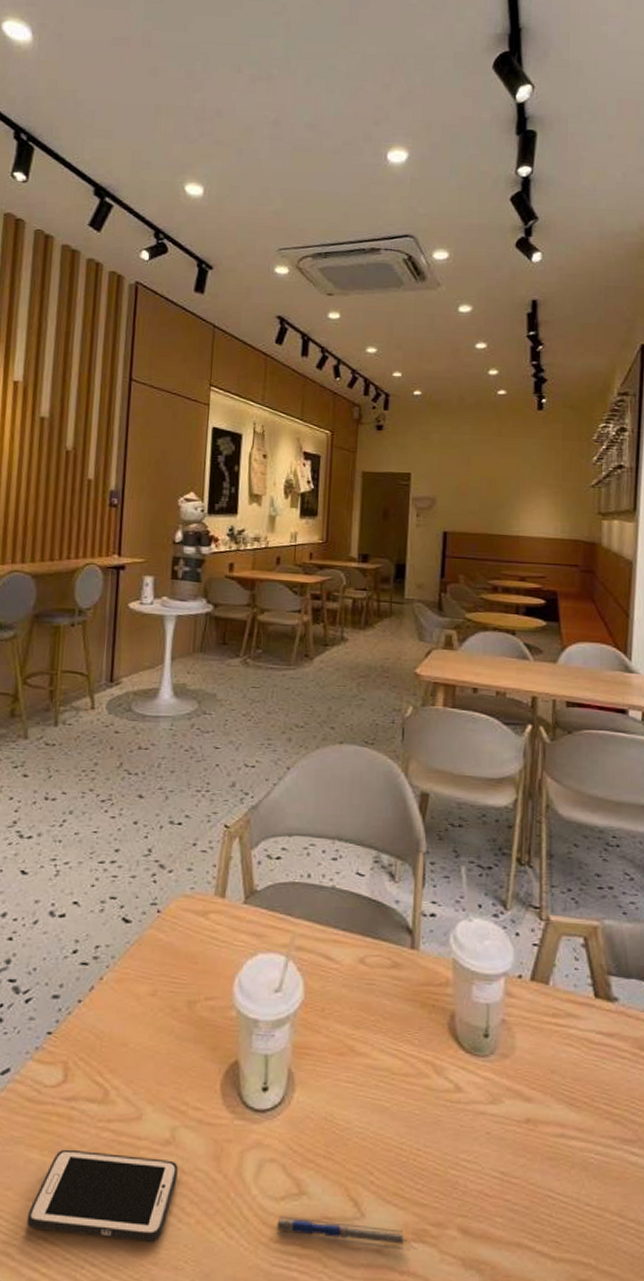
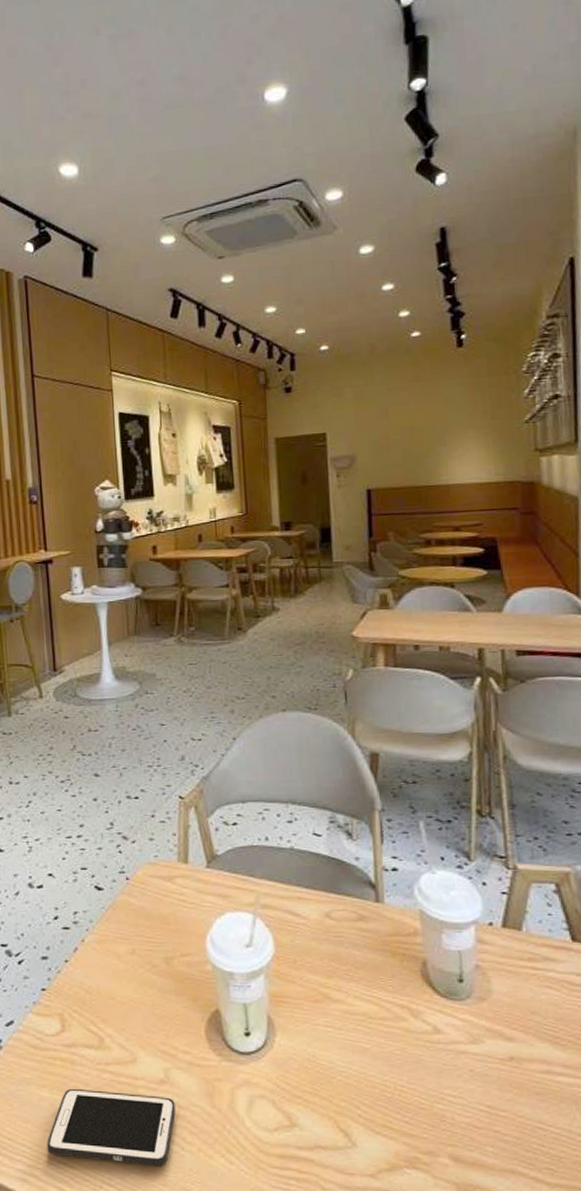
pen: present [276,1215,408,1249] -> none [273,1144,401,1175]

